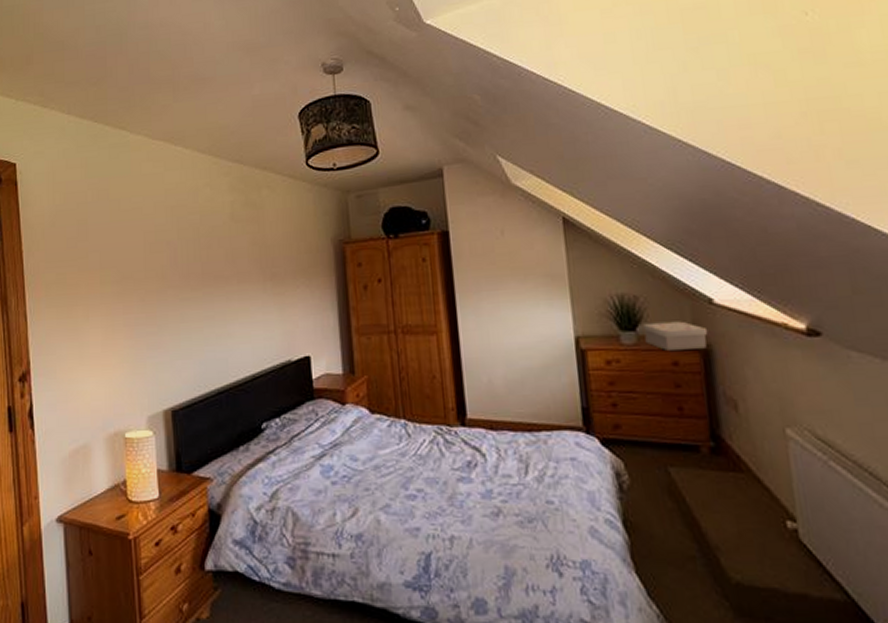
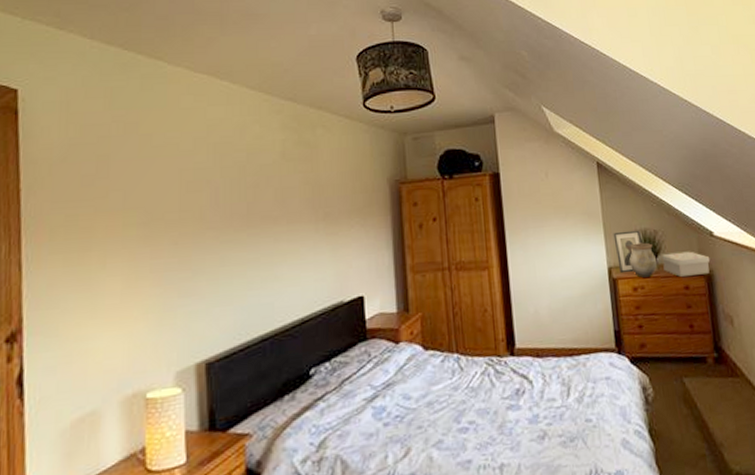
picture frame: none [582,295,619,344] -> present [613,230,643,274]
vase: none [602,309,637,350] -> present [630,242,657,278]

